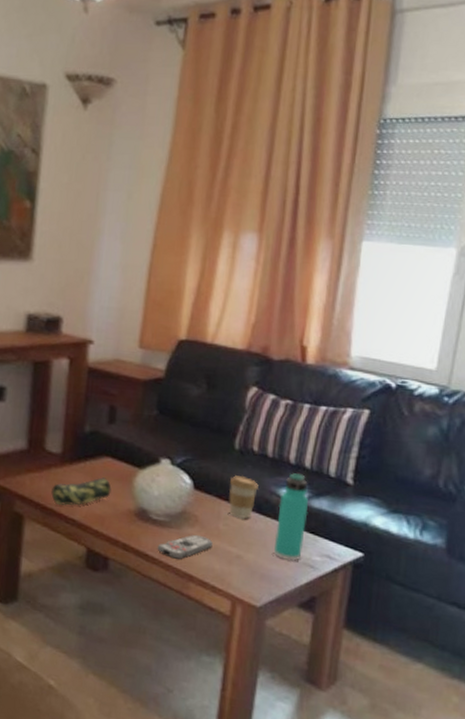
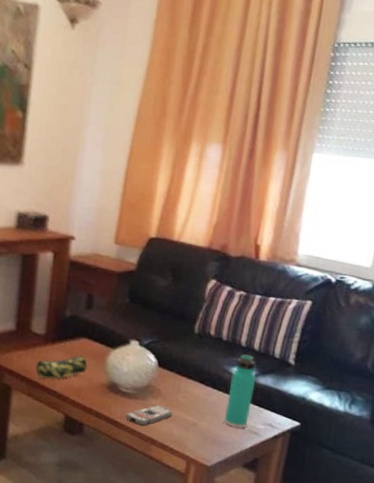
coffee cup: present [229,475,258,519] -> none [187,355,214,393]

